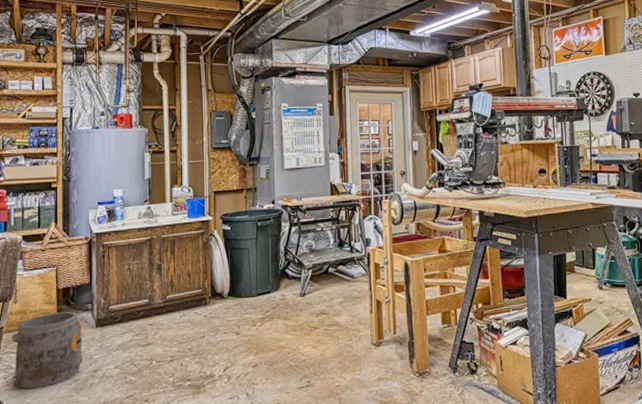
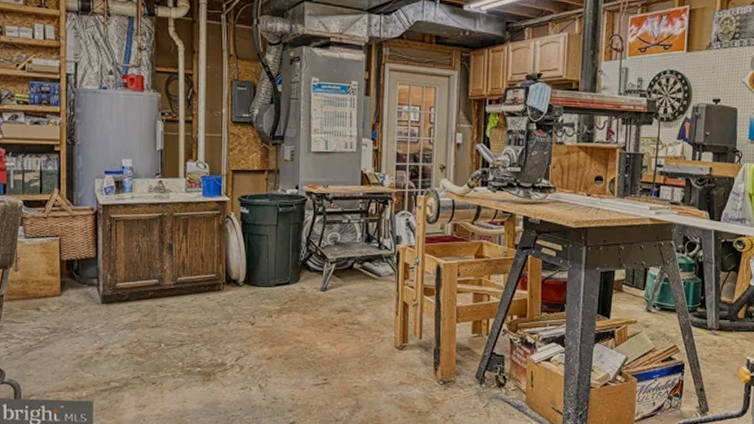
bucket: present [11,311,83,389] -> none [12,284,88,361]

